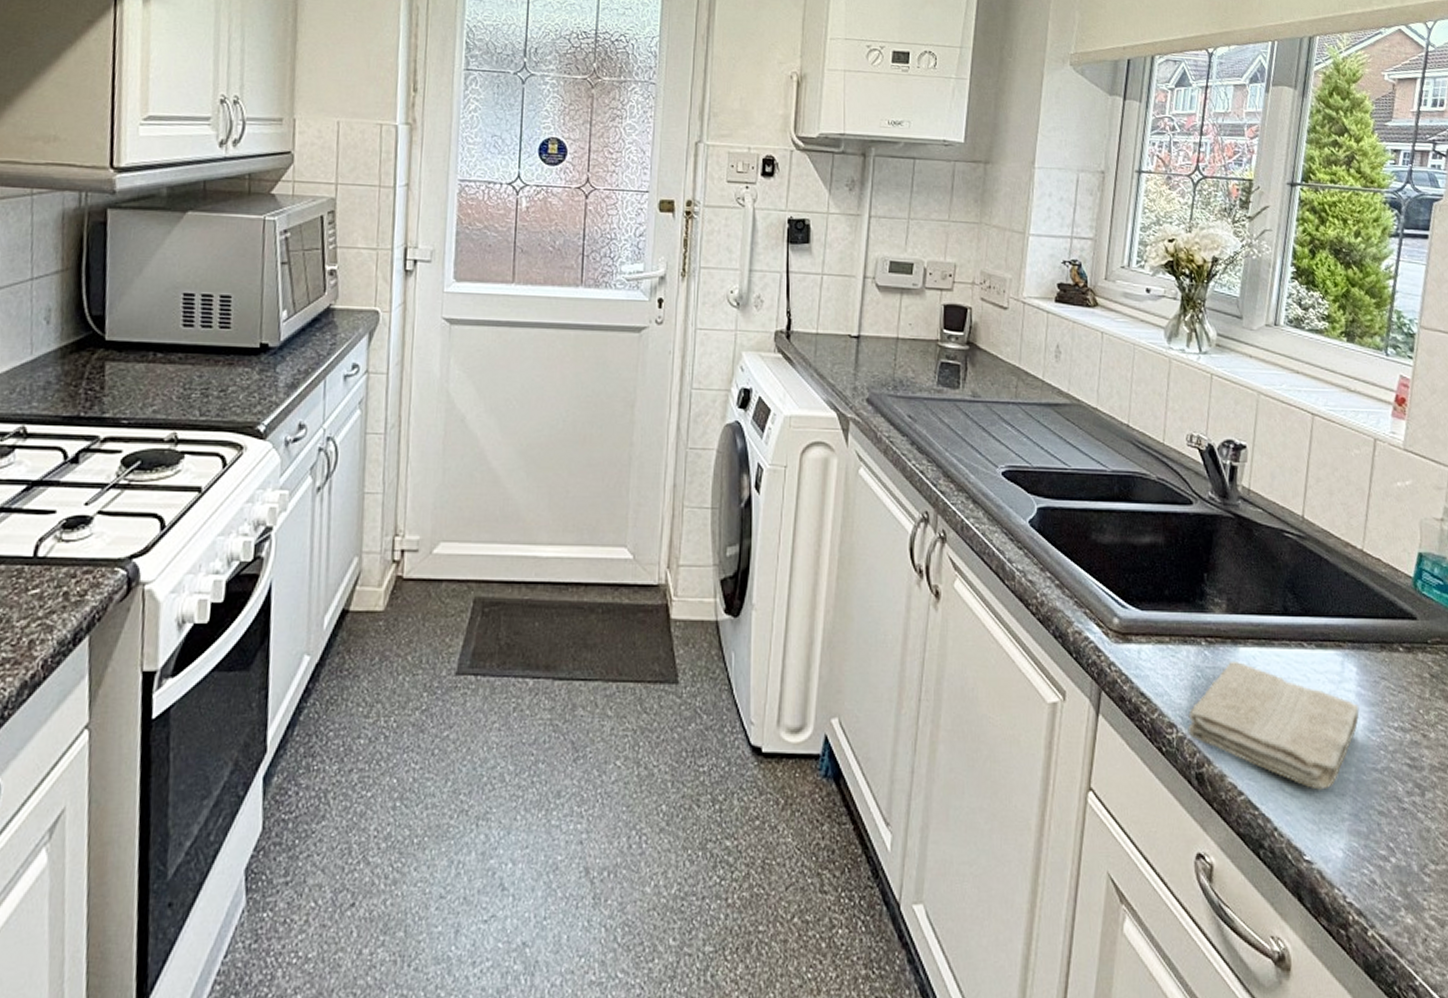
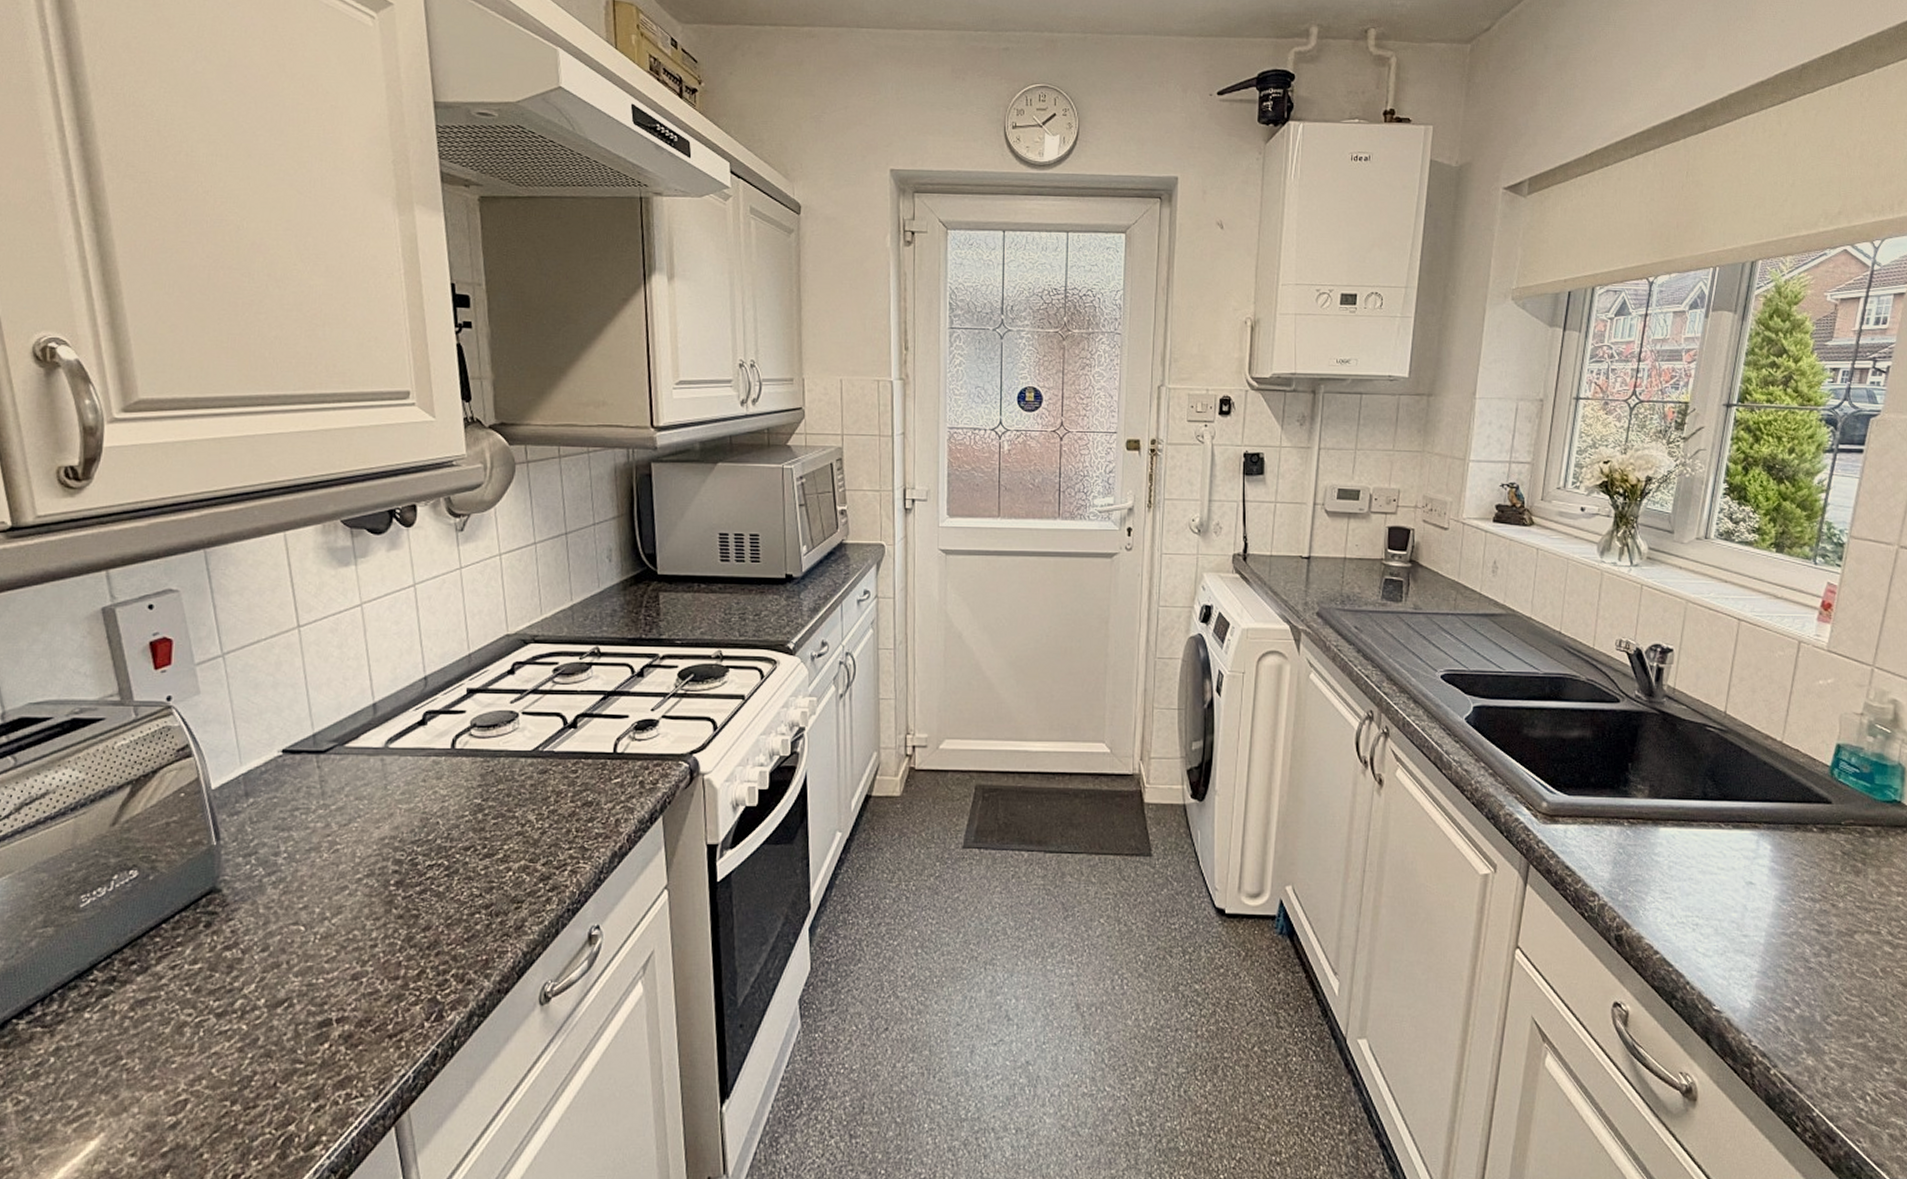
washcloth: present [1188,662,1360,790] -> none [1609,840,1772,951]

